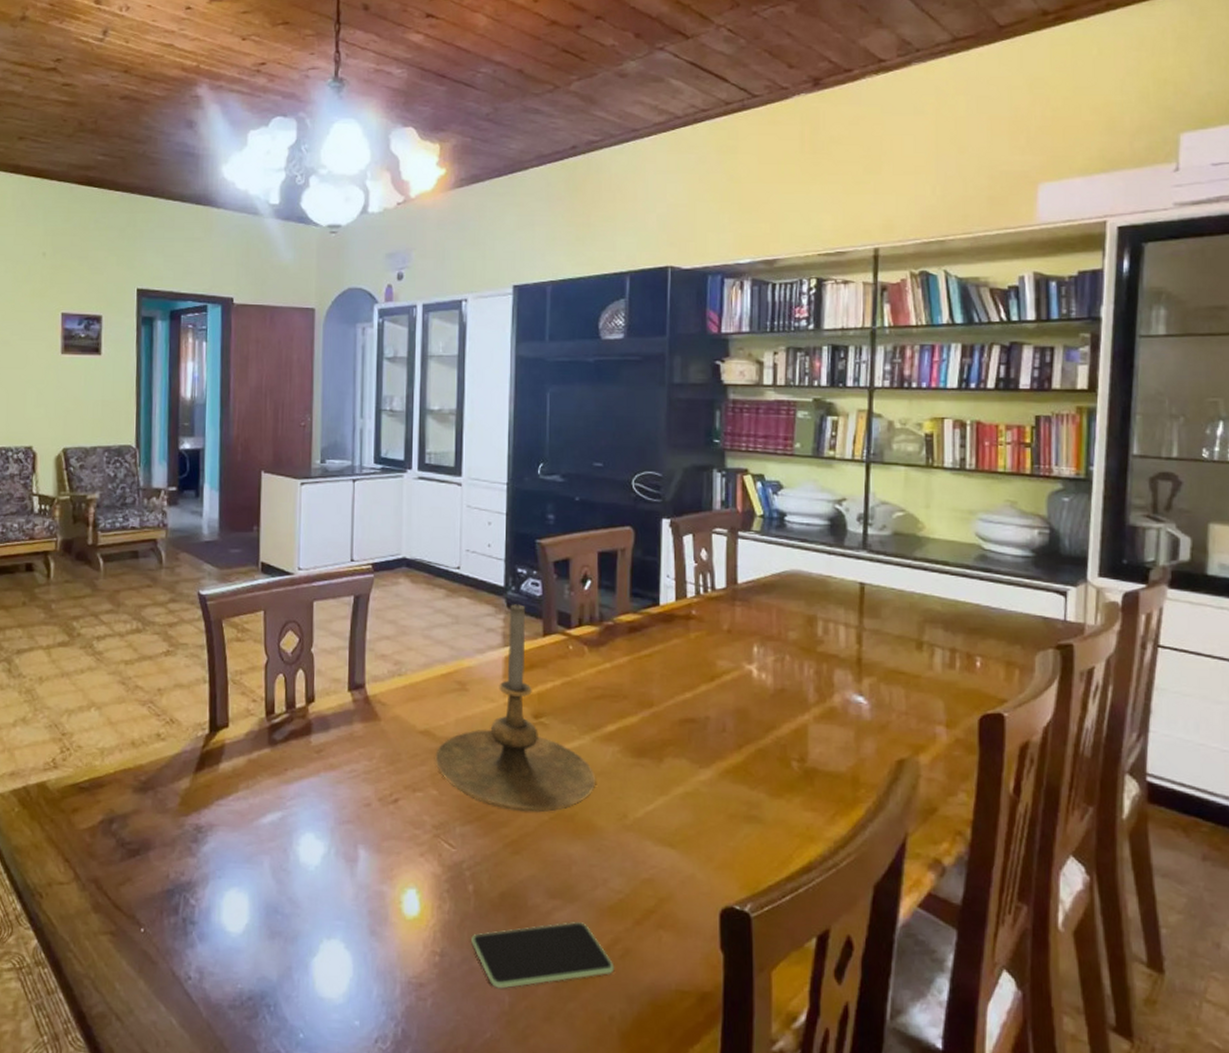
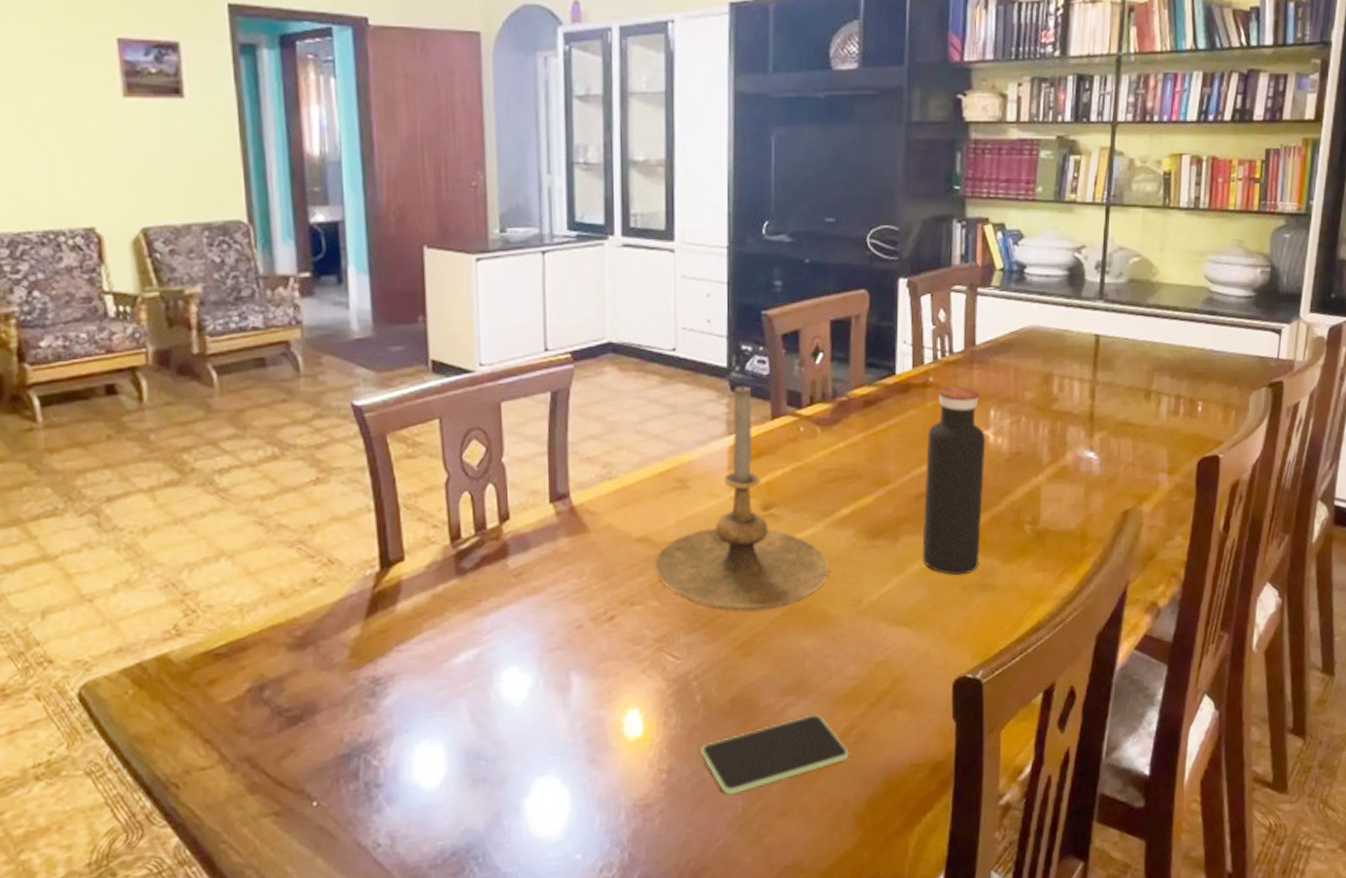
water bottle: none [687,620,750,804] -> present [922,386,986,575]

